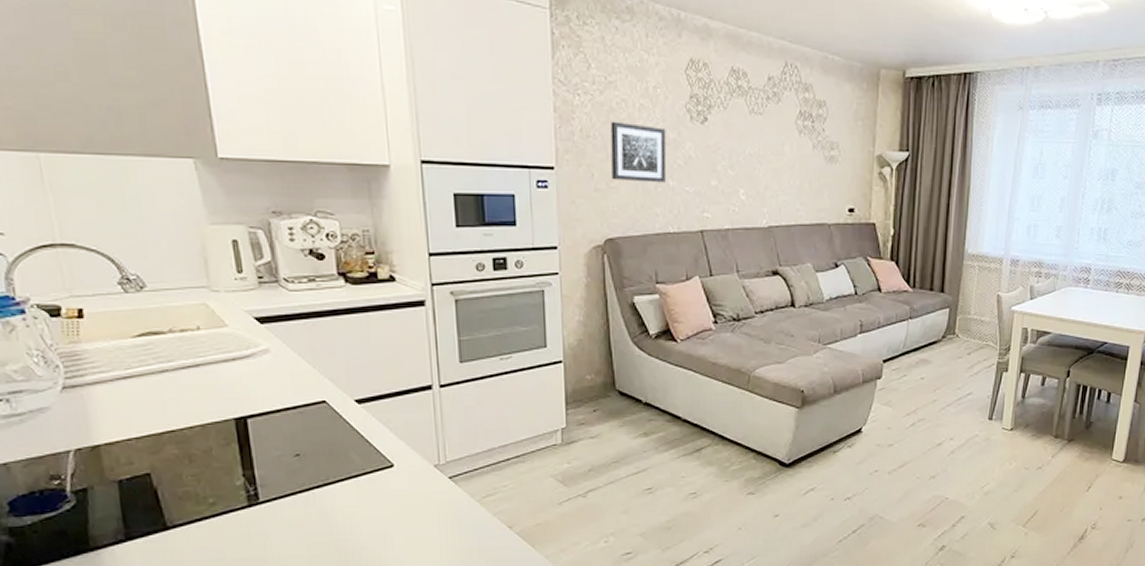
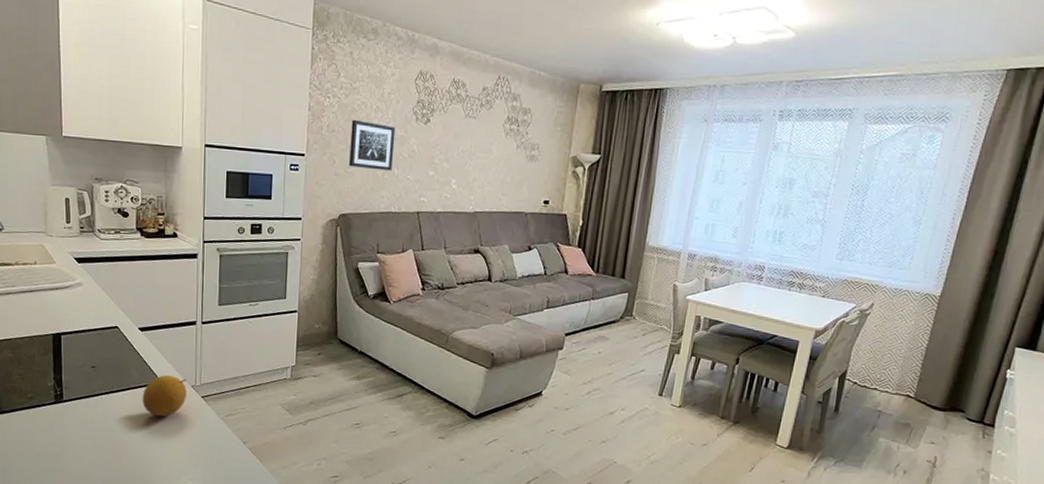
fruit: none [369,456,429,509] -> present [142,375,187,417]

